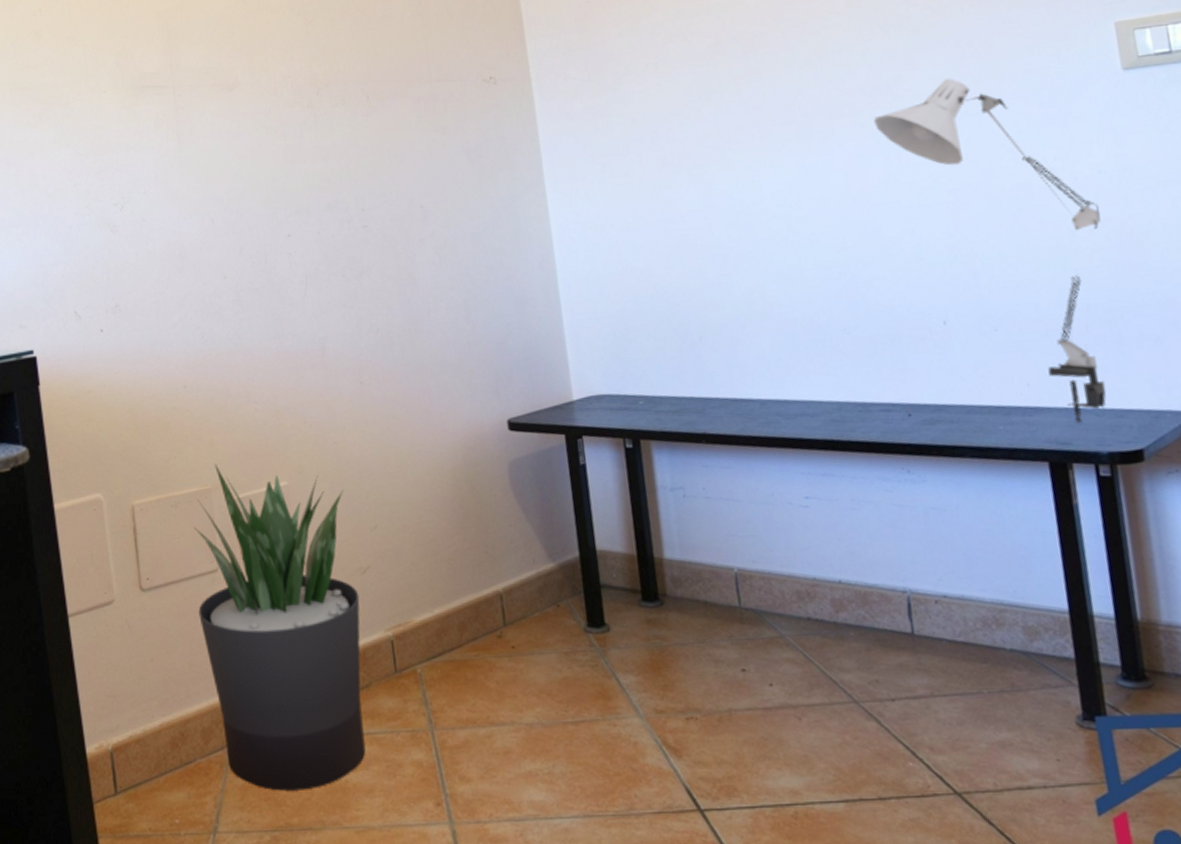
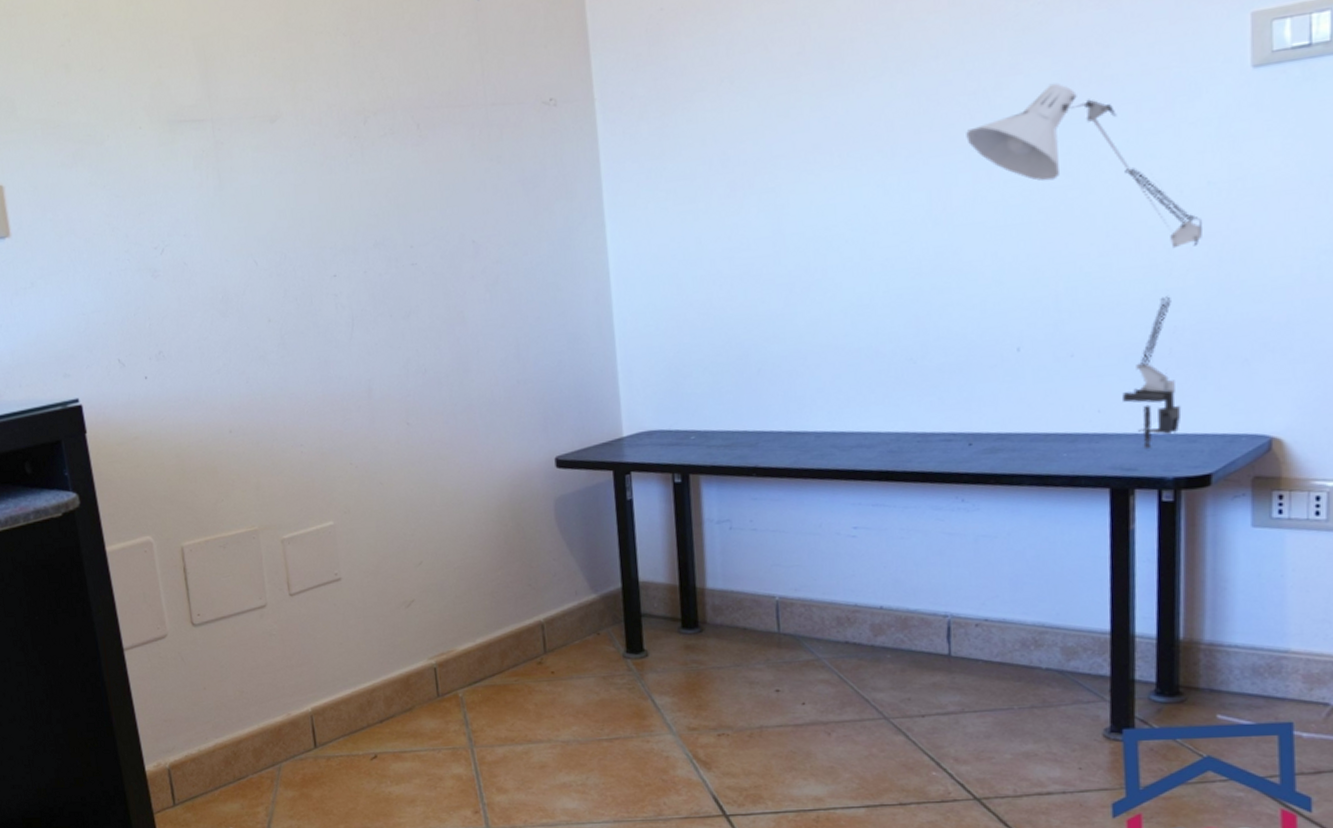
planter: present [193,464,366,791] -> none [242,506,409,802]

